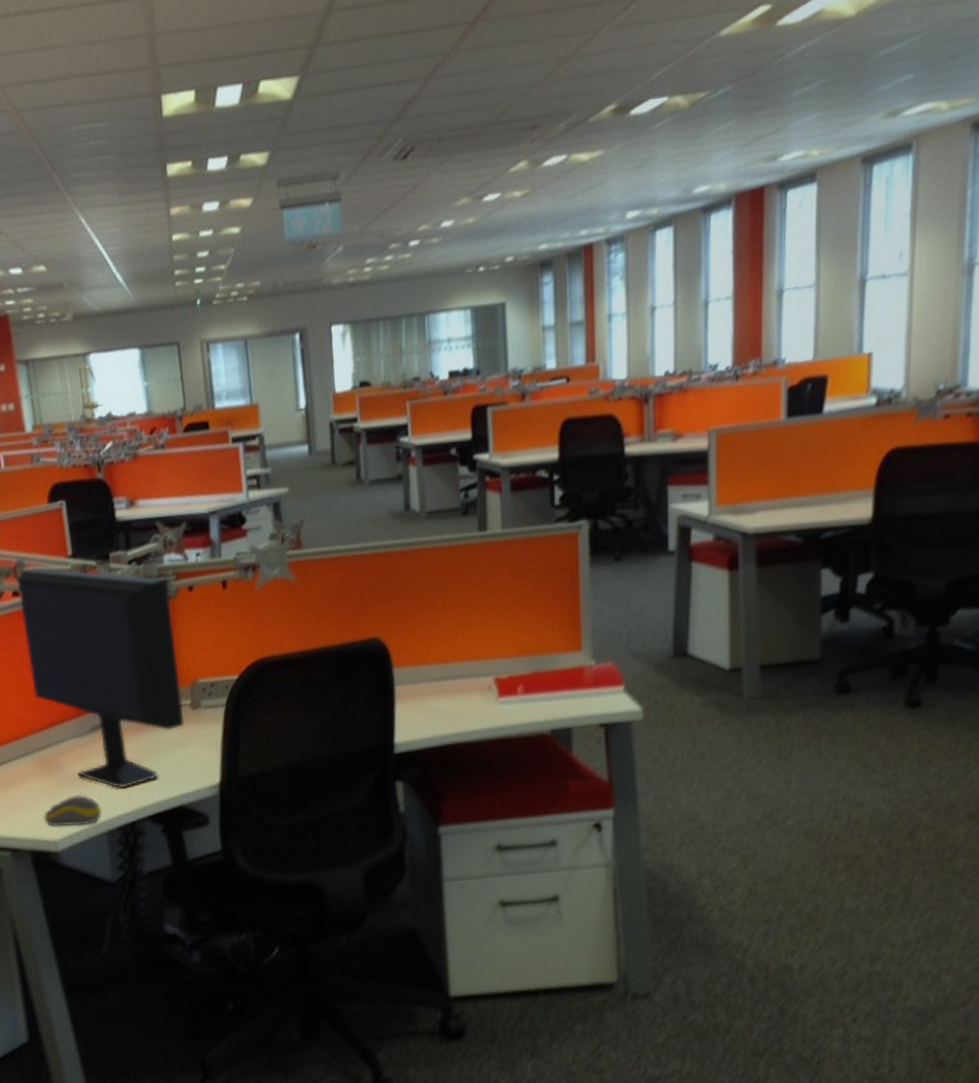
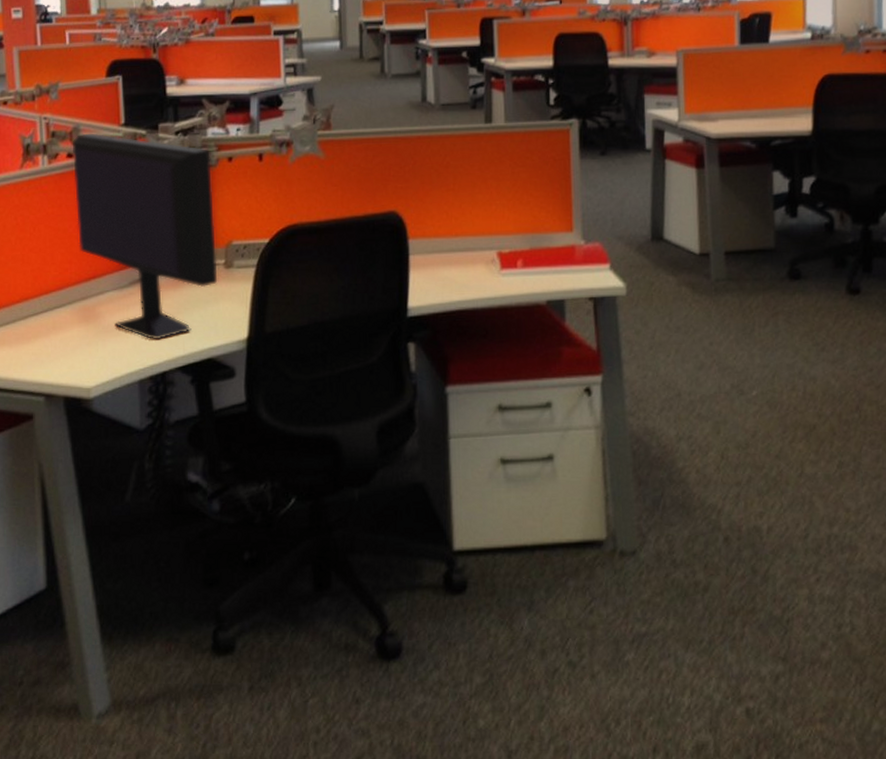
computer mouse: present [43,795,102,826] -> none [78,345,136,374]

